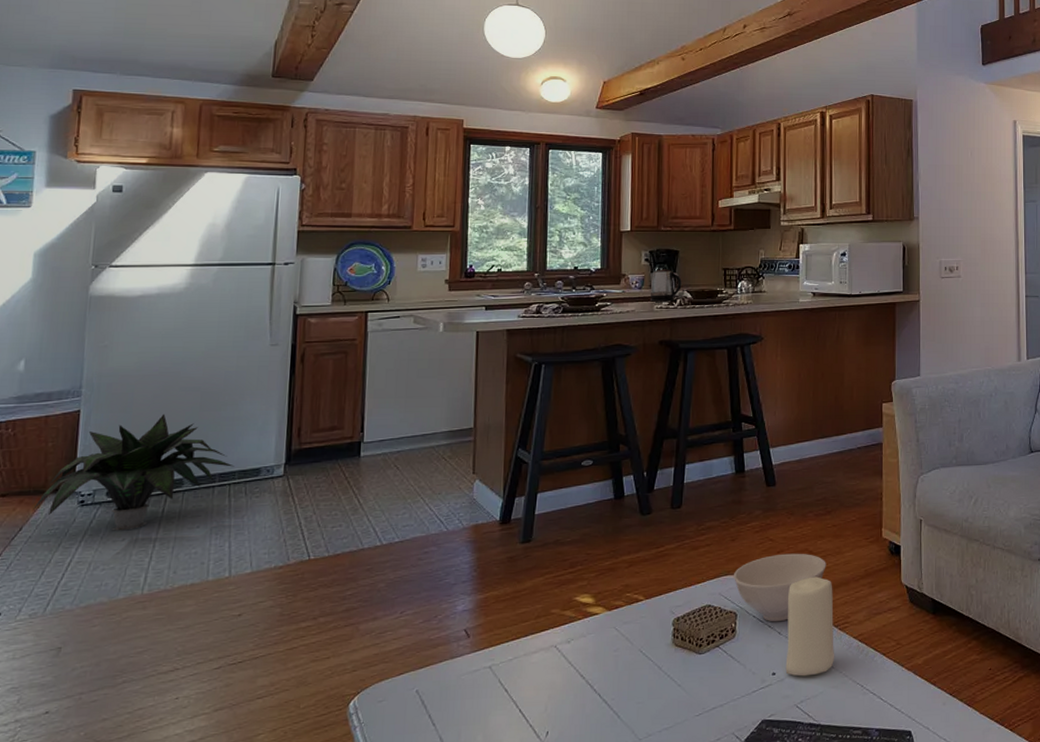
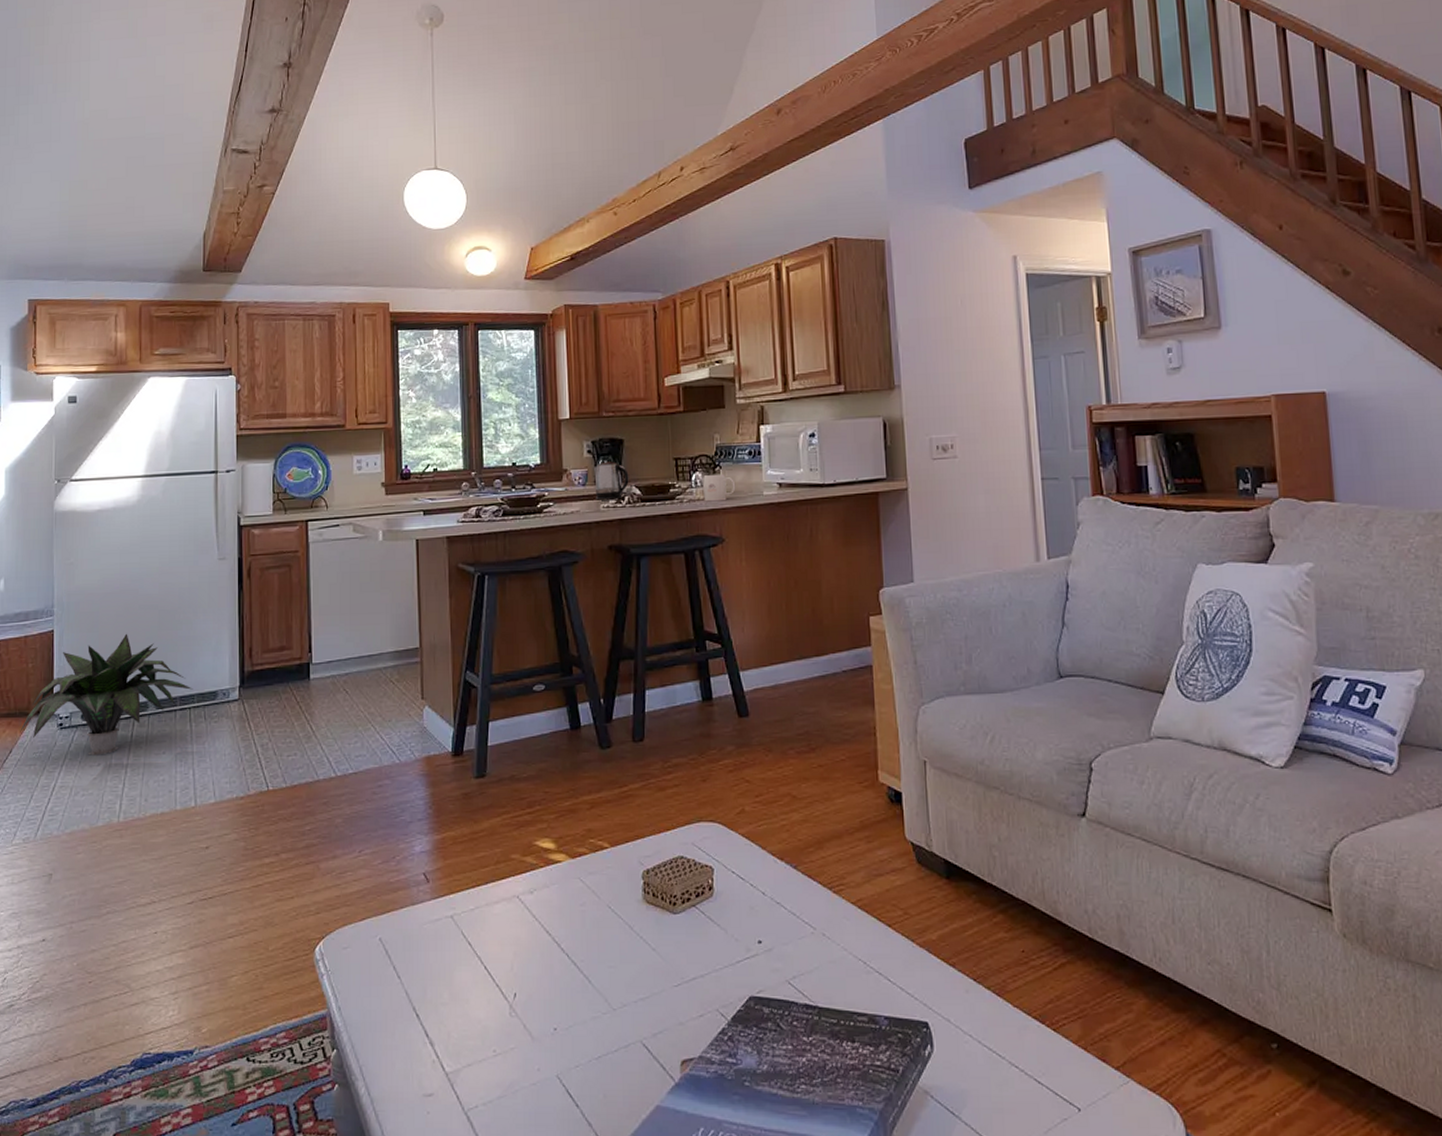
bowl: present [733,553,826,622] -> none [706,798,814,880]
mug: none [746,283,776,306] -> present [702,473,736,502]
candle: present [785,576,835,677] -> none [770,827,831,947]

